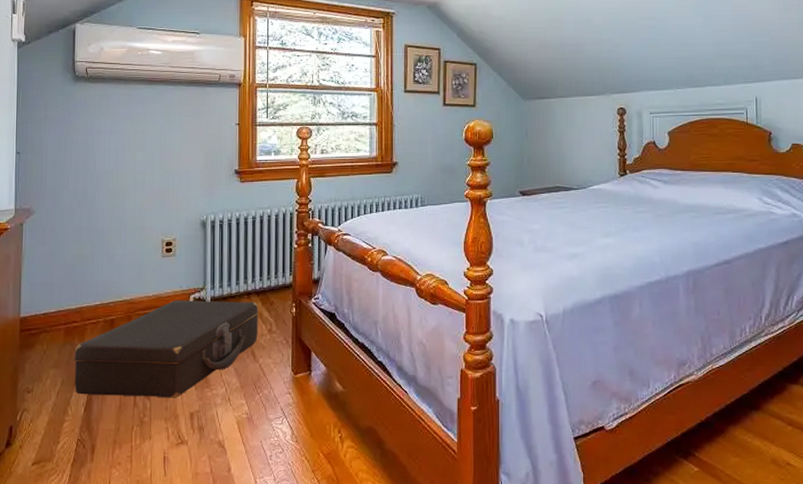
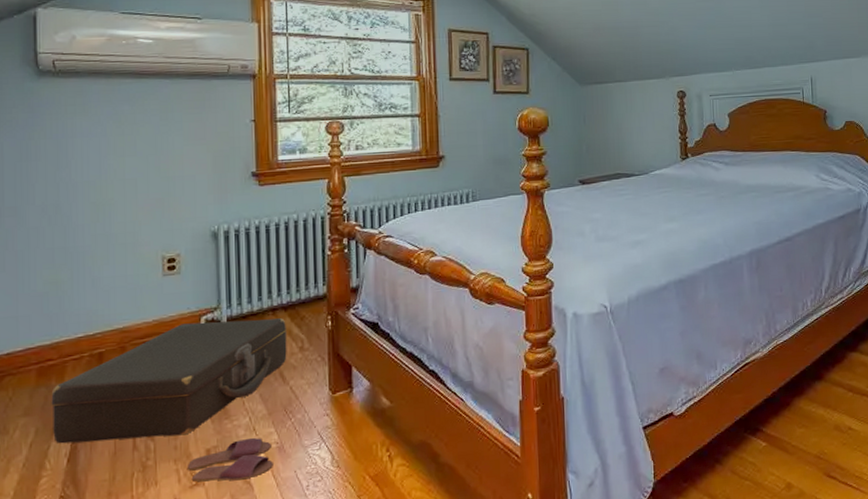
slippers: none [175,406,243,443] -> present [188,437,273,482]

